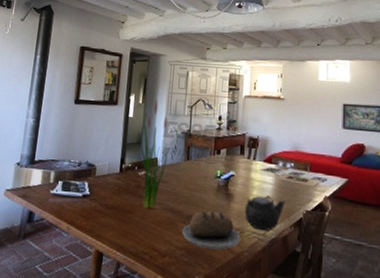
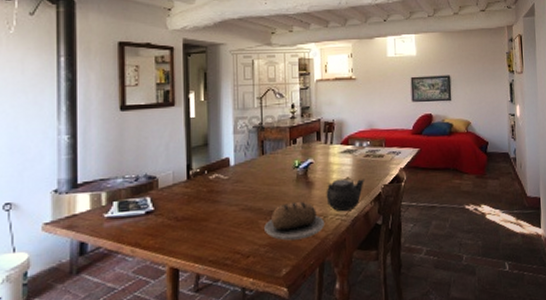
plant: present [139,99,174,209] -> none [207,94,245,213]

